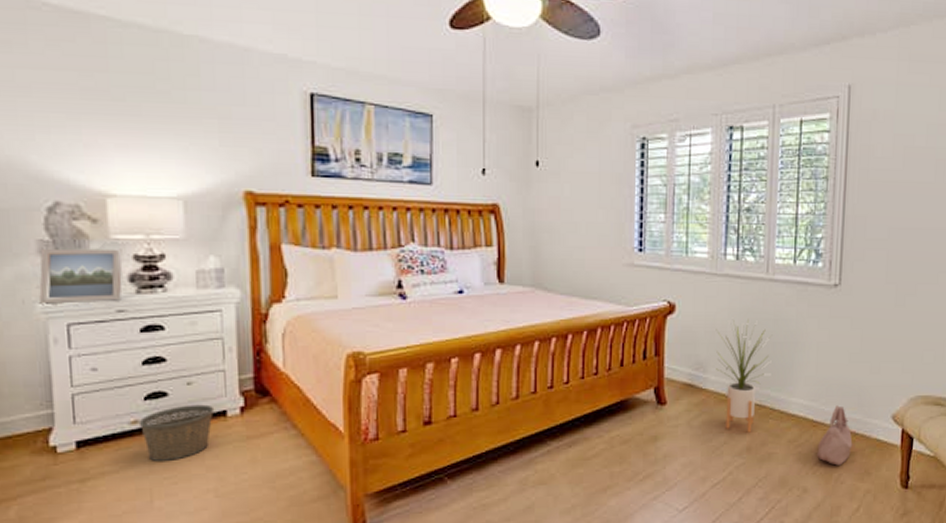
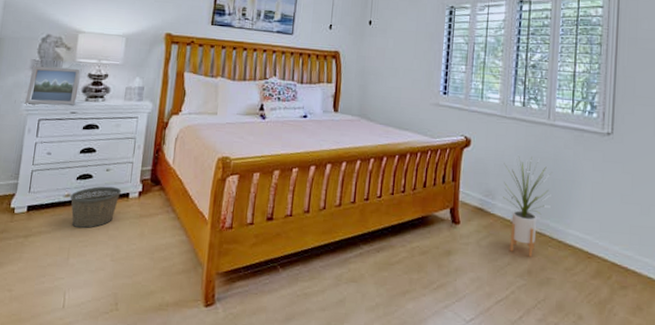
handbag: present [817,405,853,466] -> none [592,241,625,298]

